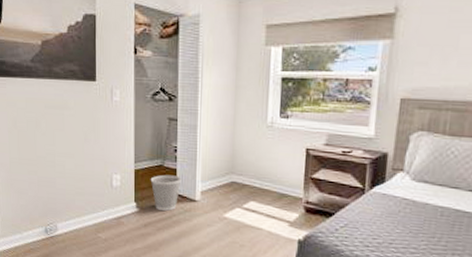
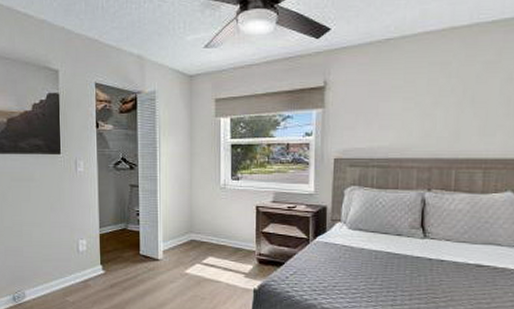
wastebasket: present [150,174,182,211] -> none [115,237,144,271]

